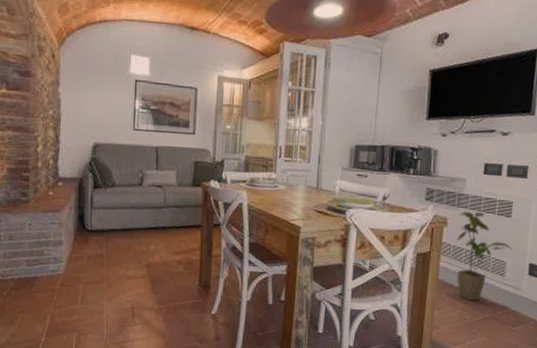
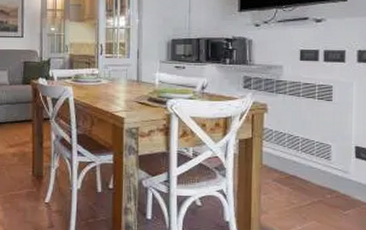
house plant: present [457,212,512,301] -> none [278,98,336,186]

